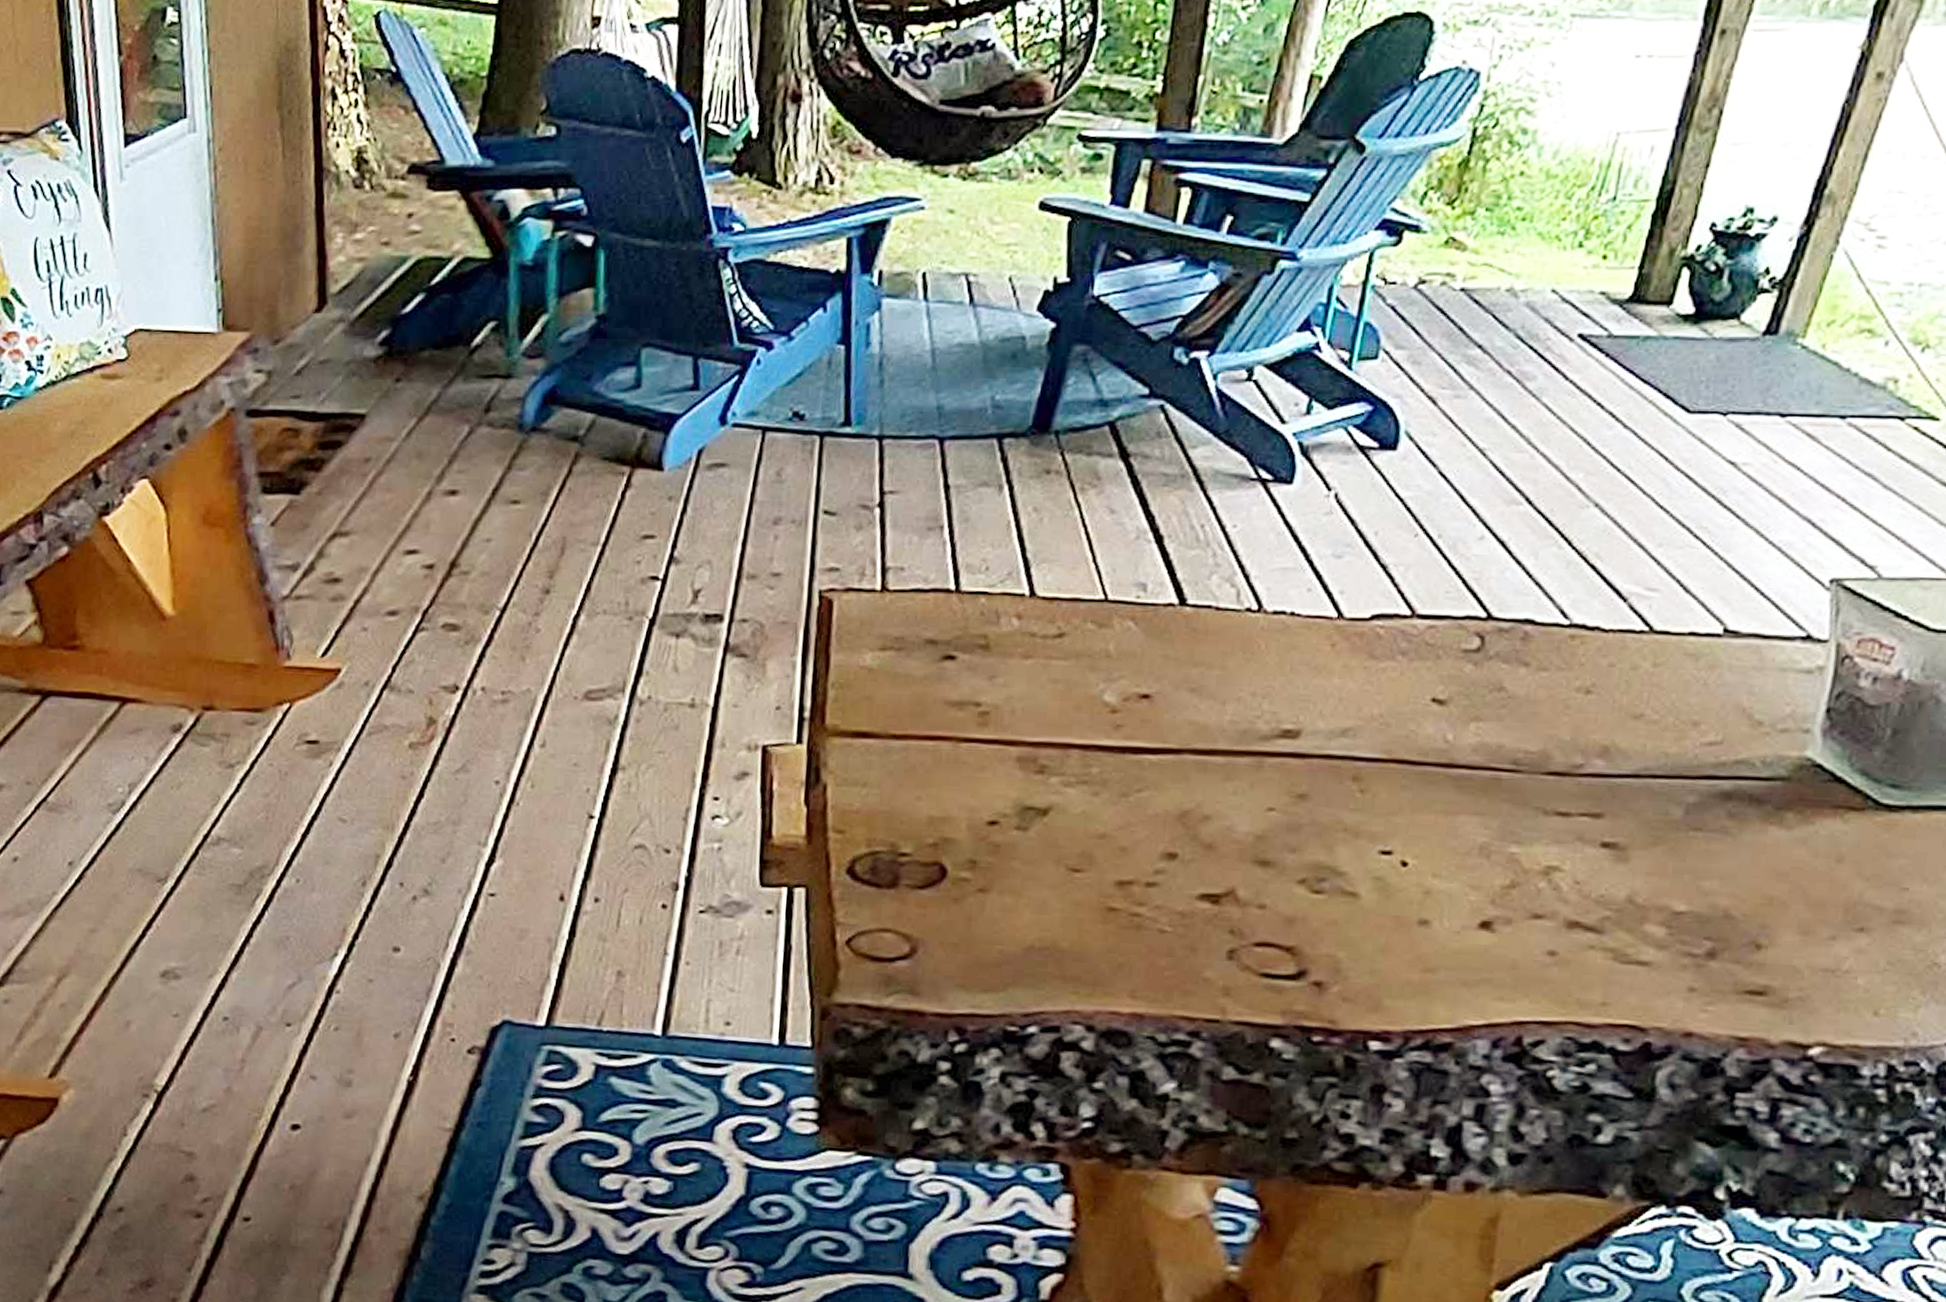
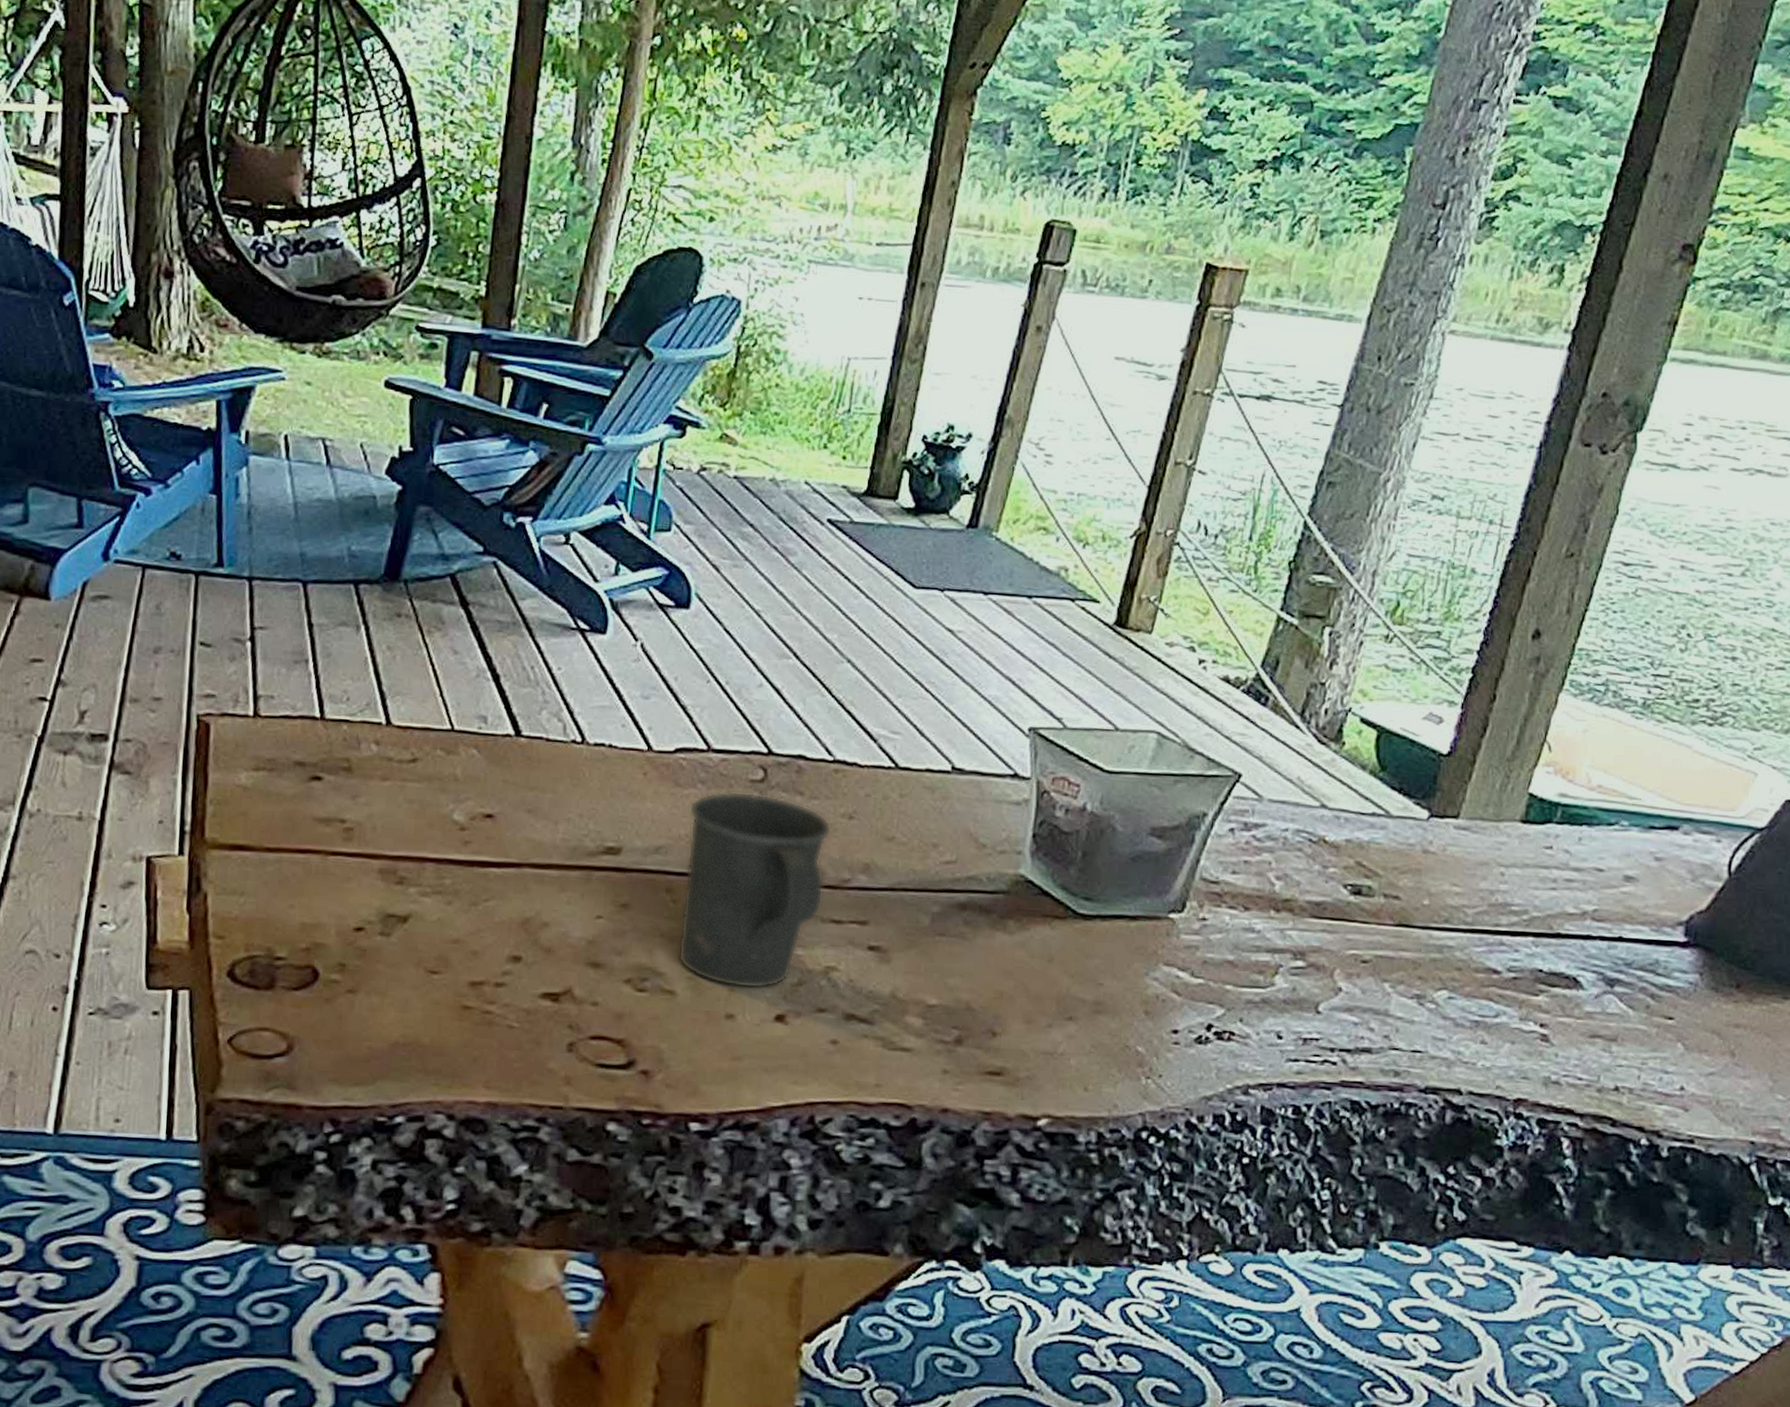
mug: none [1363,663,1563,892] -> present [677,791,832,989]

